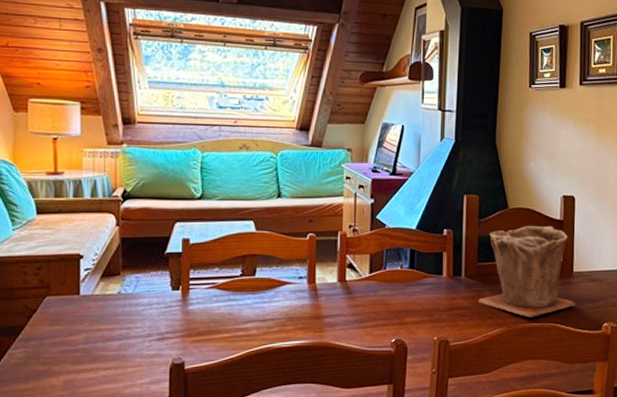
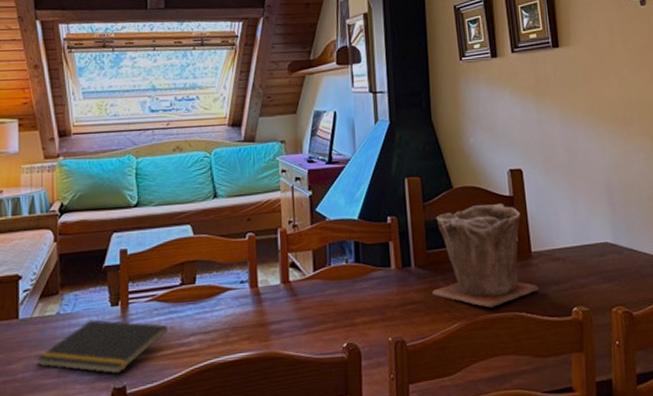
notepad: none [97,301,226,351] -> present [36,319,168,374]

